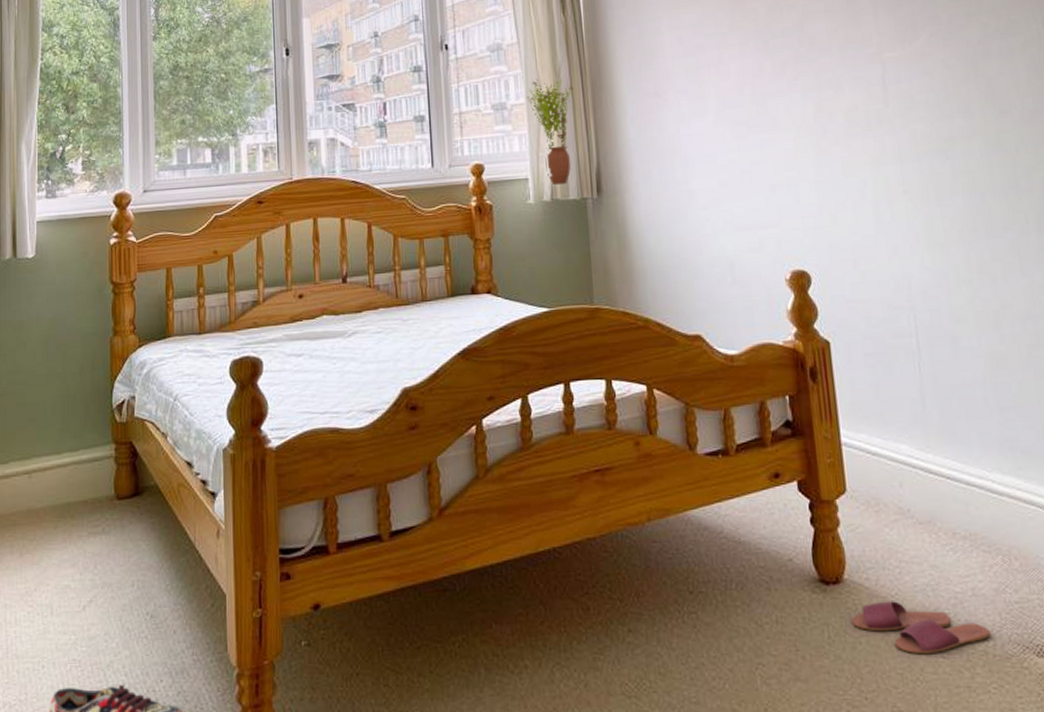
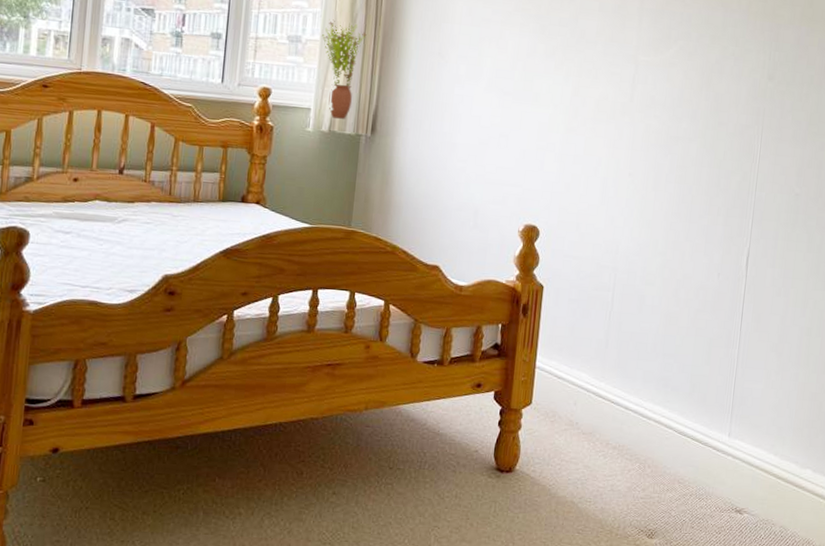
slippers: present [852,601,991,655] -> none [515,488,618,530]

